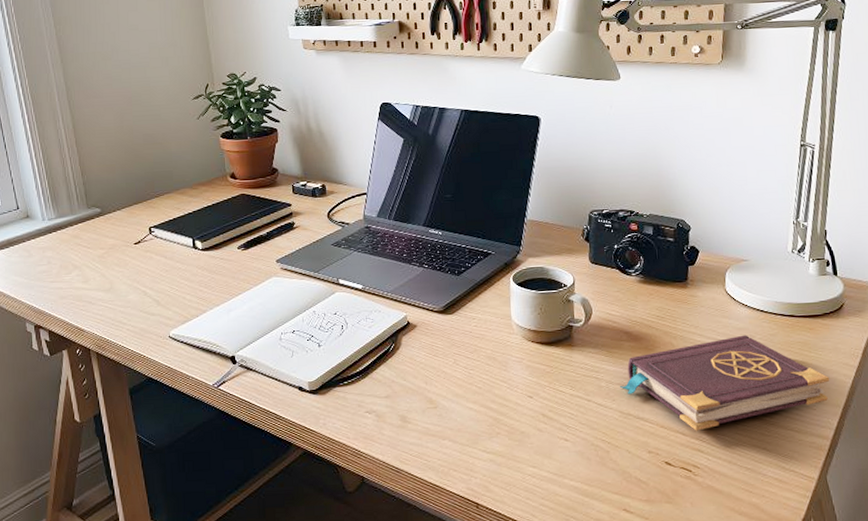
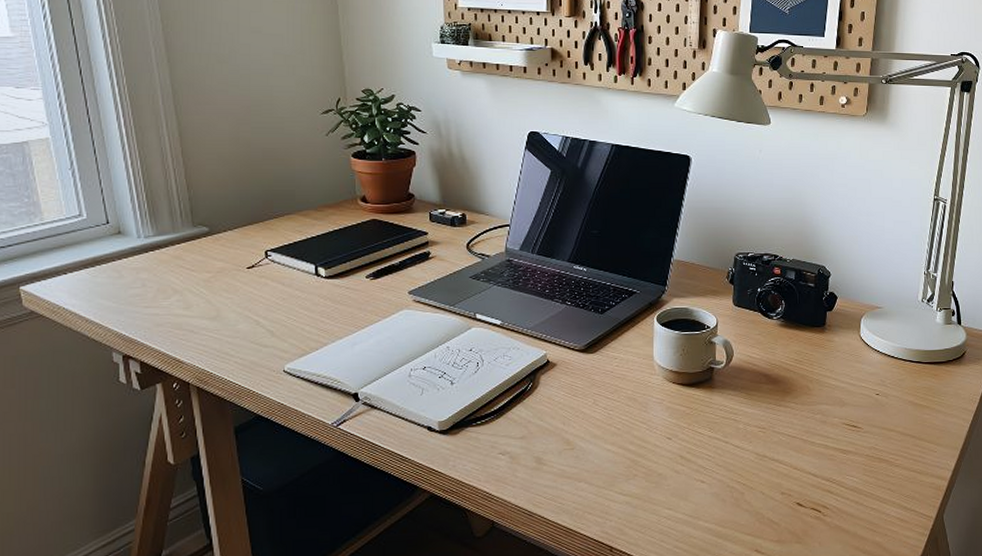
book: present [620,335,830,431] -> none [757,379,950,473]

